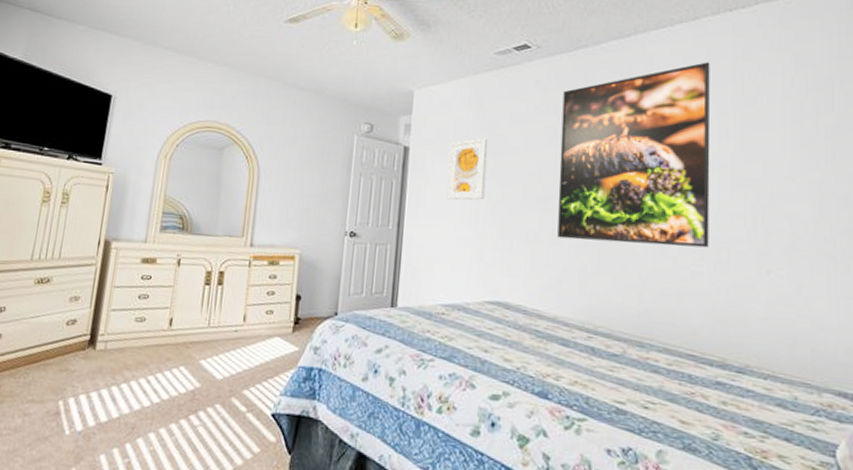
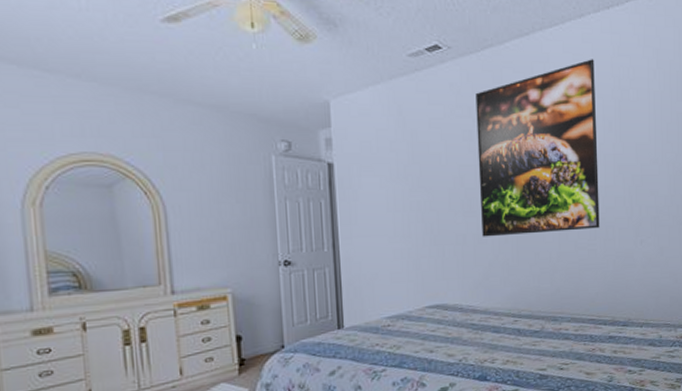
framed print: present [447,138,488,200] -> none [375,147,414,214]

